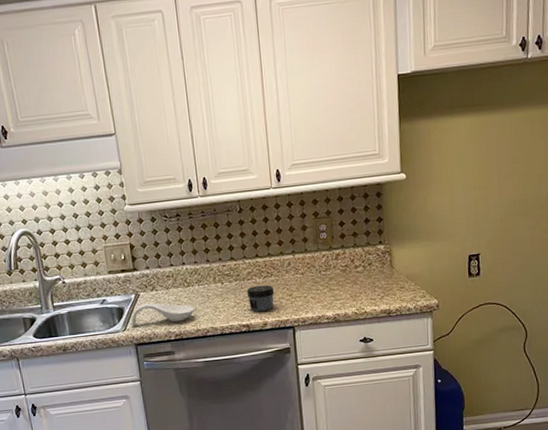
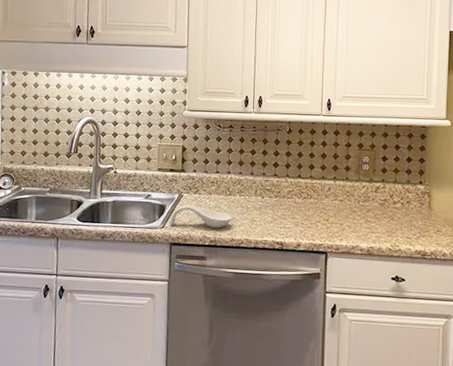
jar: present [246,285,275,312] -> none [285,205,312,232]

